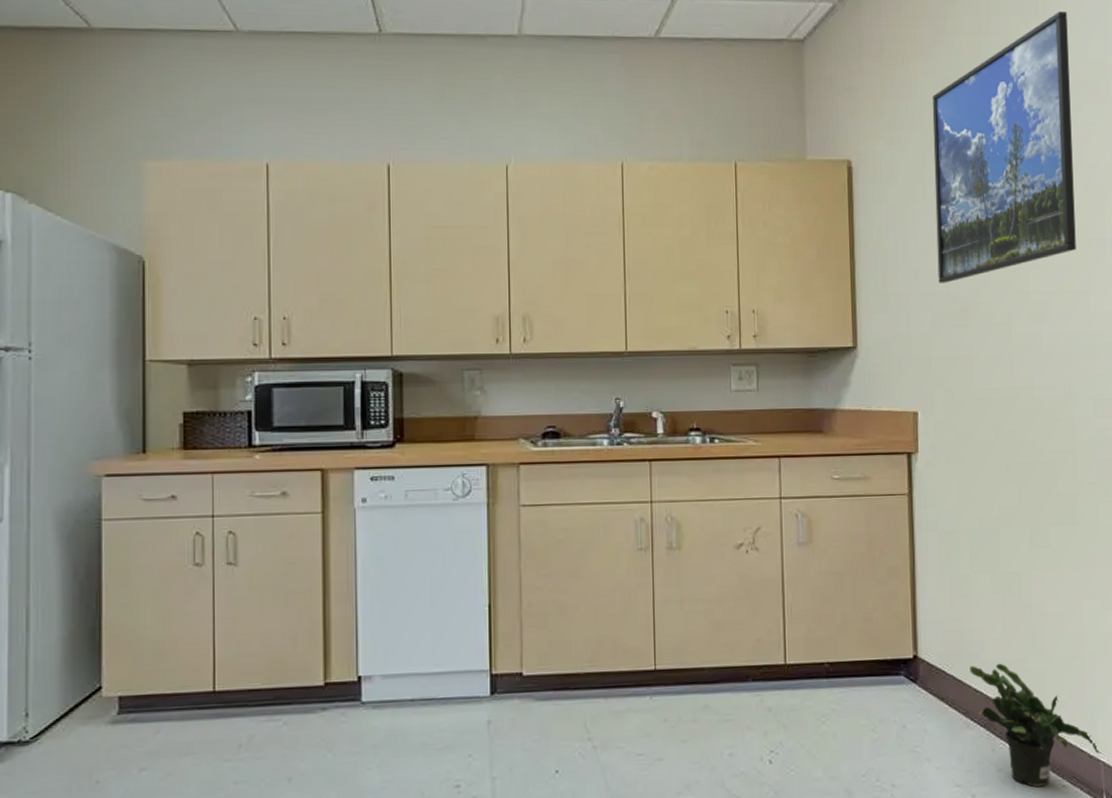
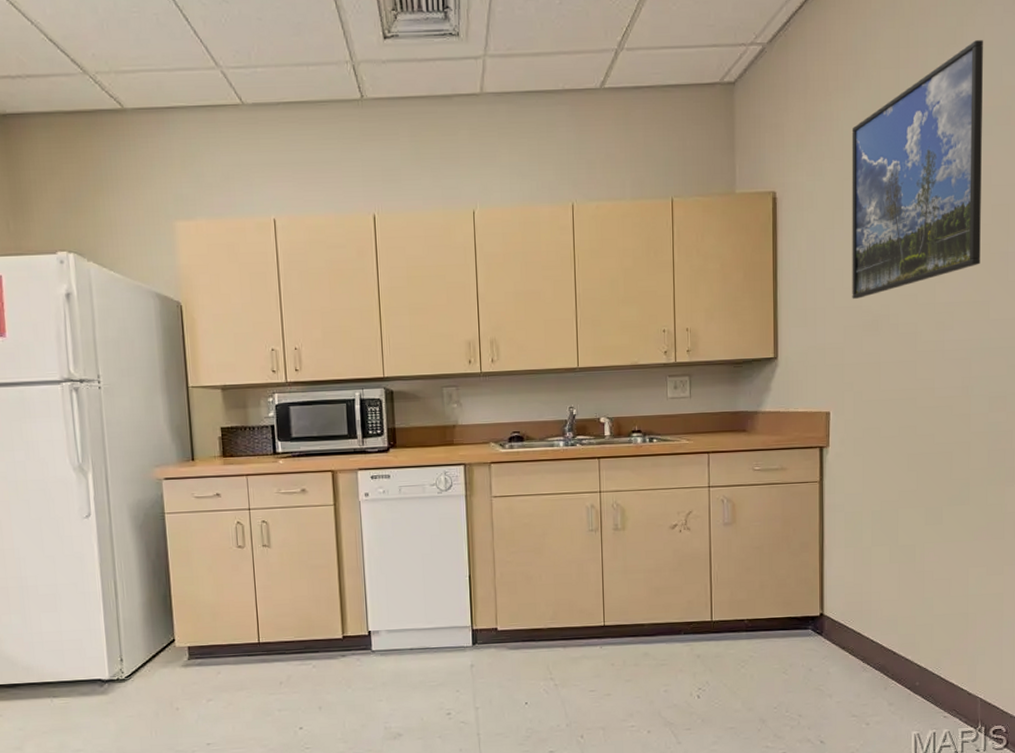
potted plant: present [970,663,1102,788] -> none [868,619,979,718]

